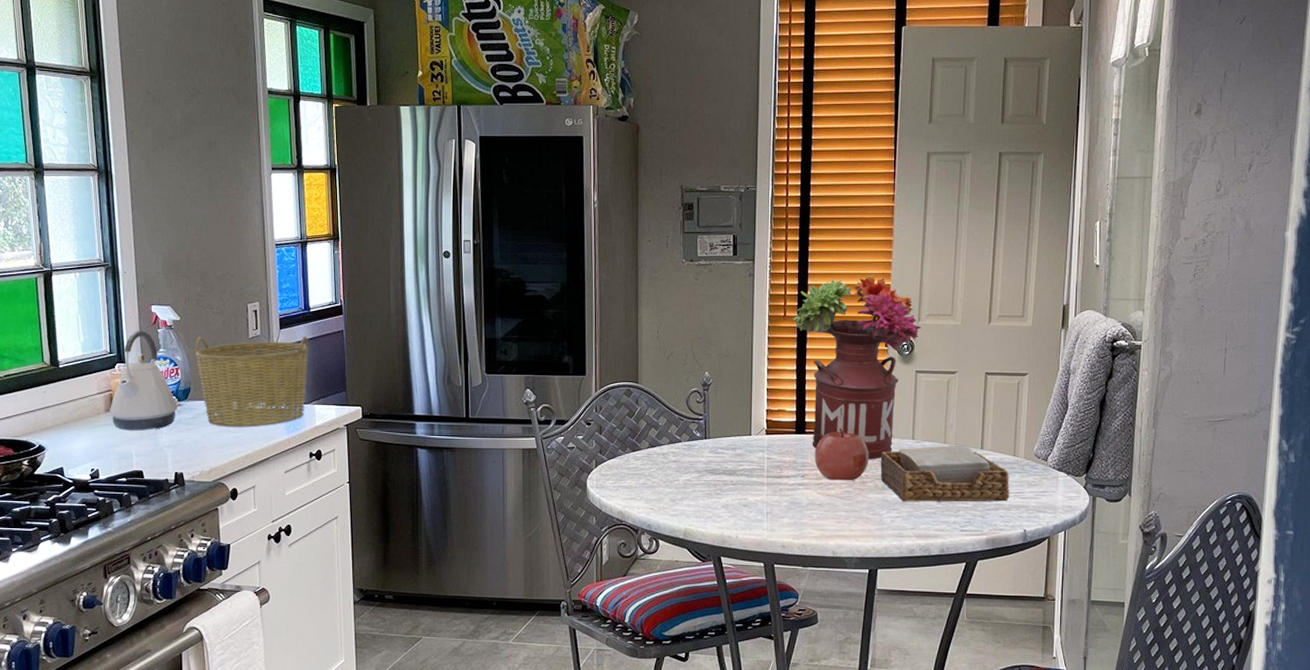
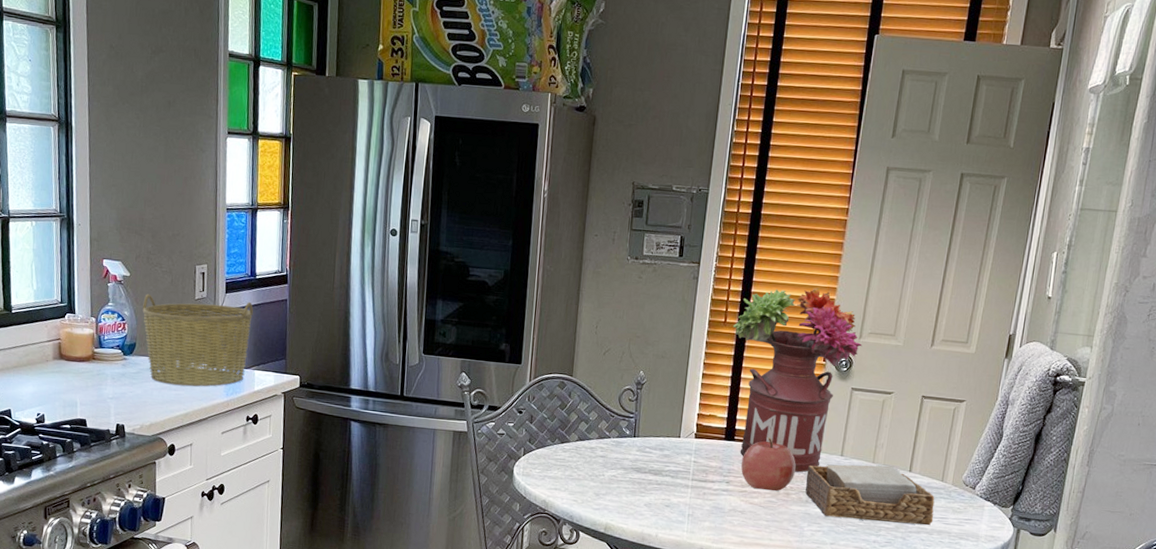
kettle: present [110,330,177,432] -> none [58,282,123,381]

